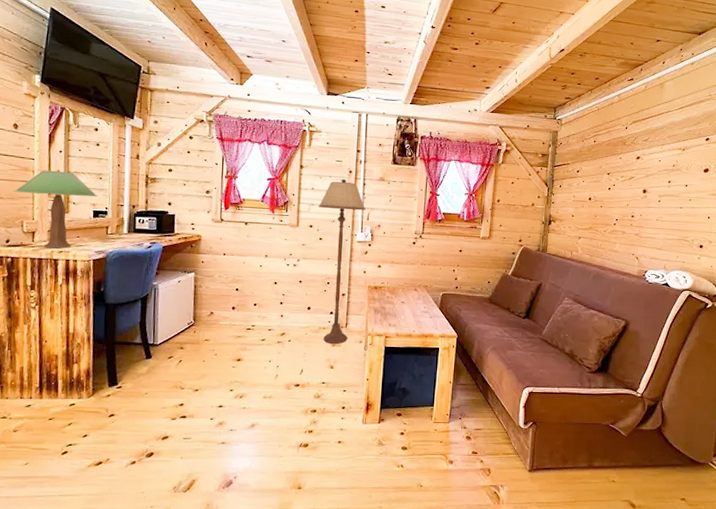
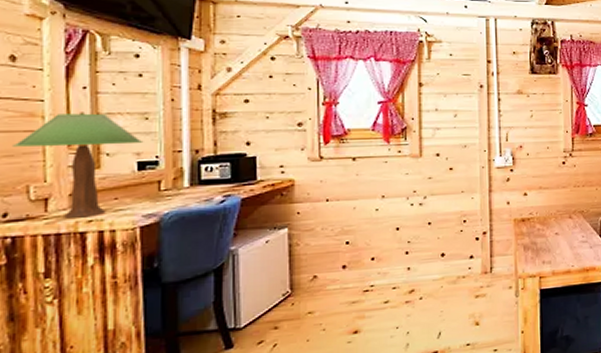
floor lamp: present [318,179,366,344] -> none [444,95,503,295]

